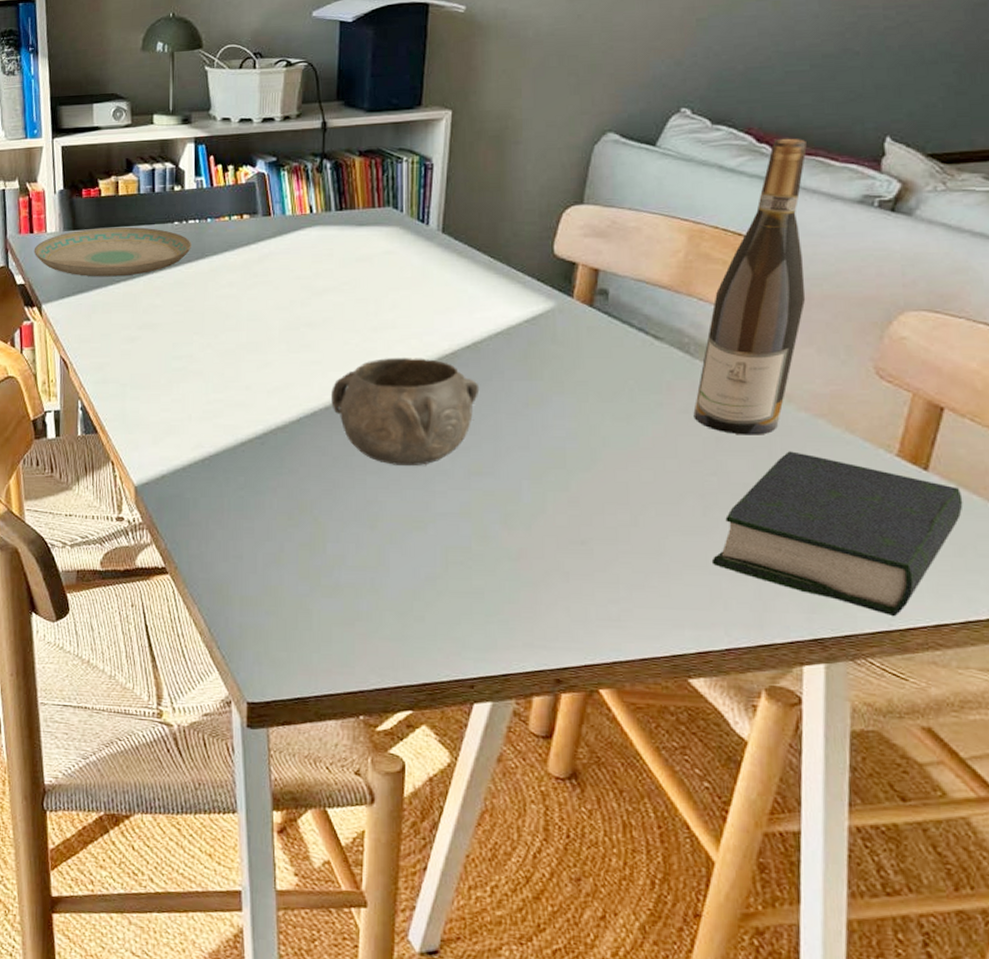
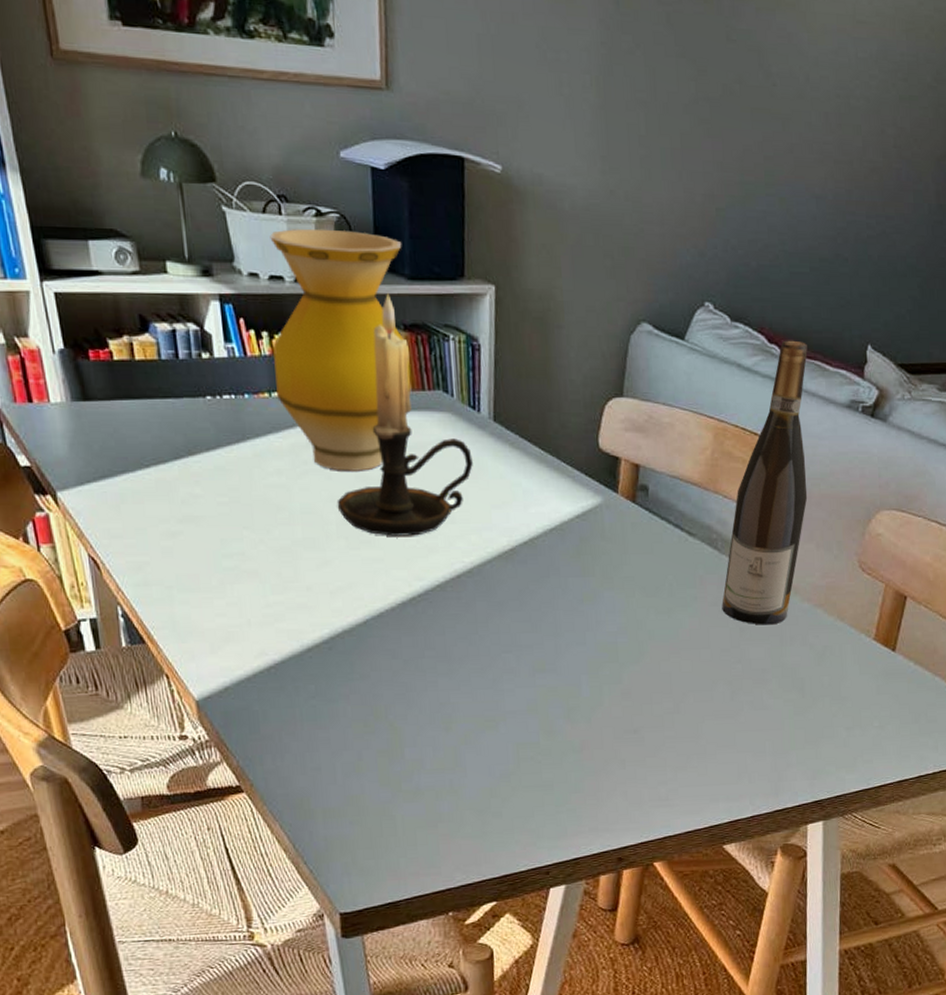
plate: present [33,226,192,277] -> none [36,399,230,460]
vase: none [236,75,363,282] -> present [270,228,411,471]
candle holder: none [281,124,418,341] -> present [337,292,473,536]
decorative bowl: present [331,358,480,467] -> none [396,554,539,667]
book: present [711,451,963,617] -> none [738,638,919,777]

